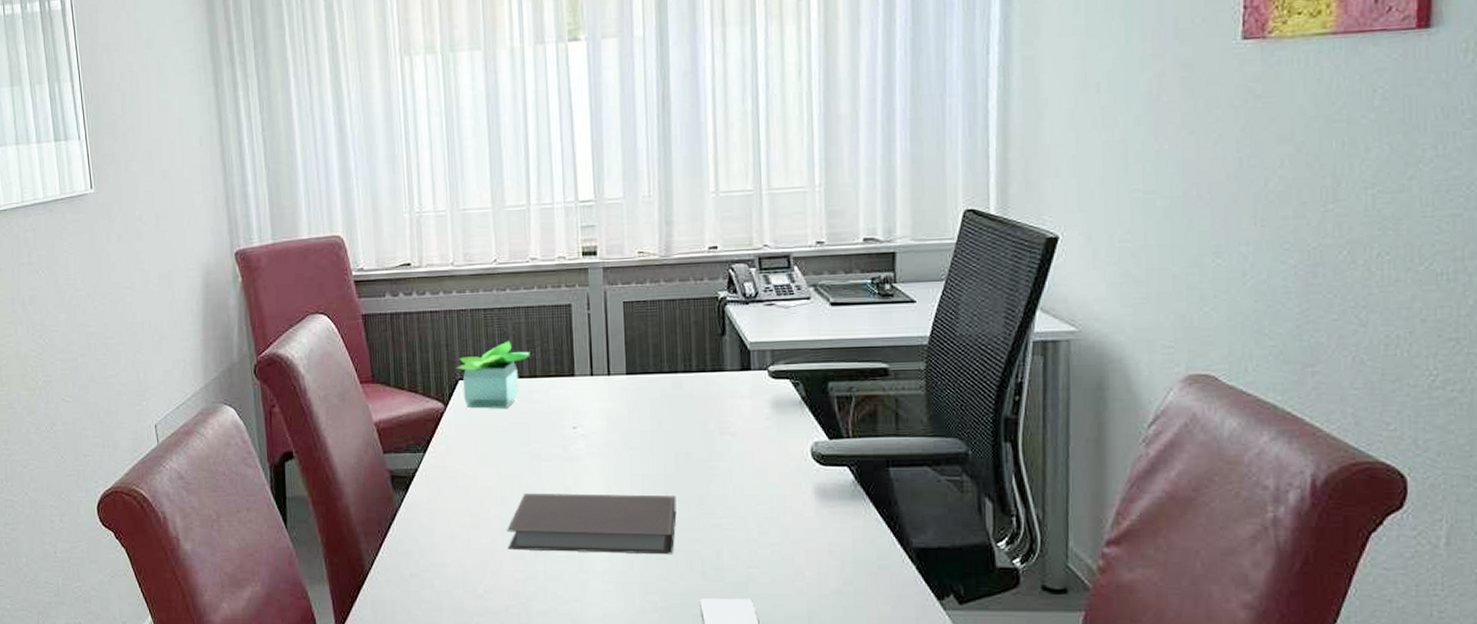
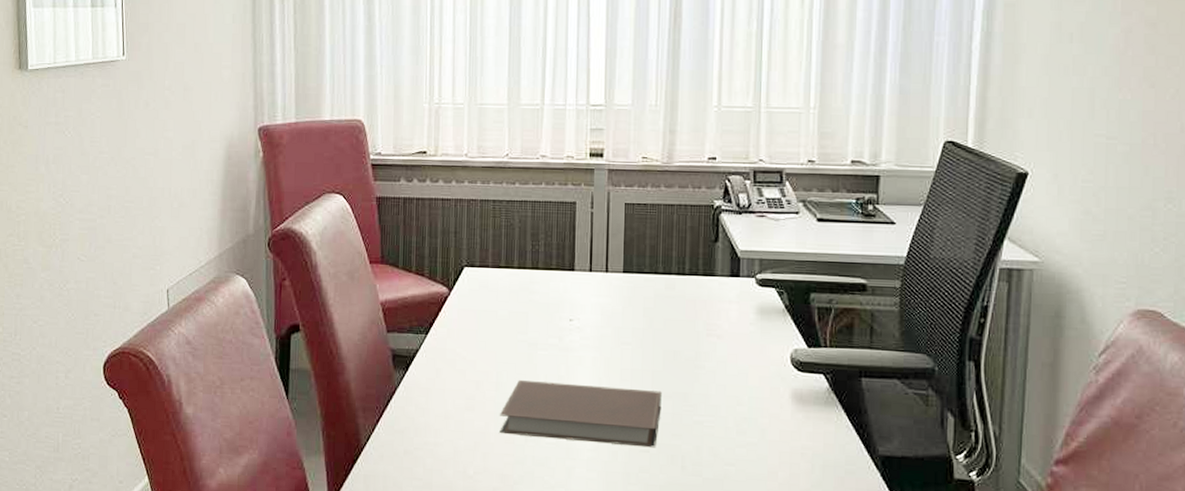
potted plant: present [456,341,531,409] -> none [463,232,534,297]

